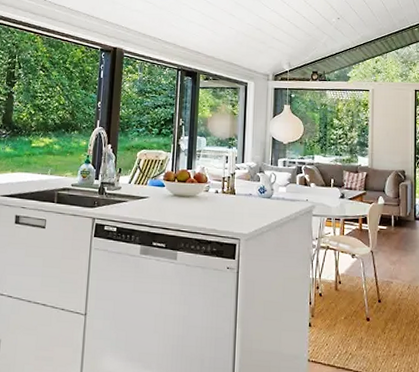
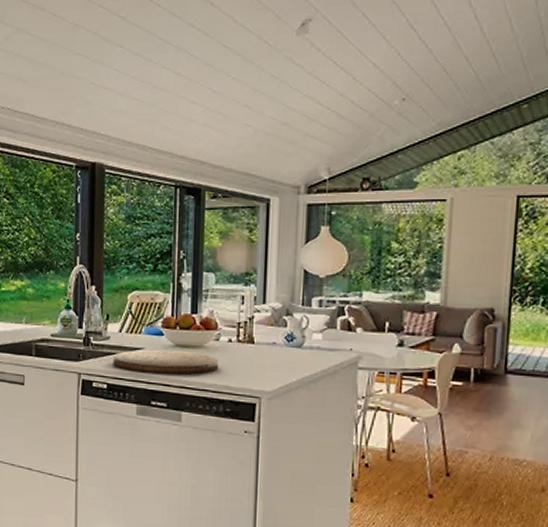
cutting board: none [122,198,207,221] -> present [113,349,218,376]

